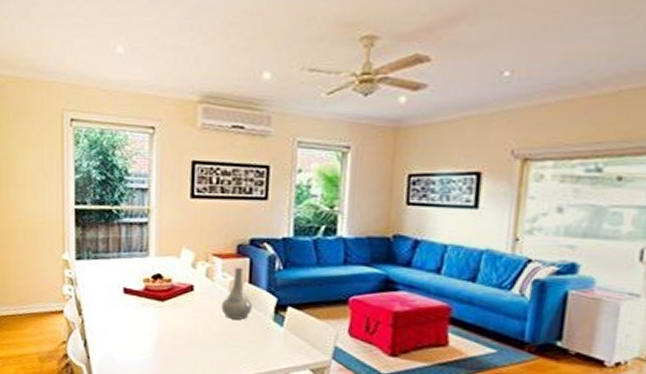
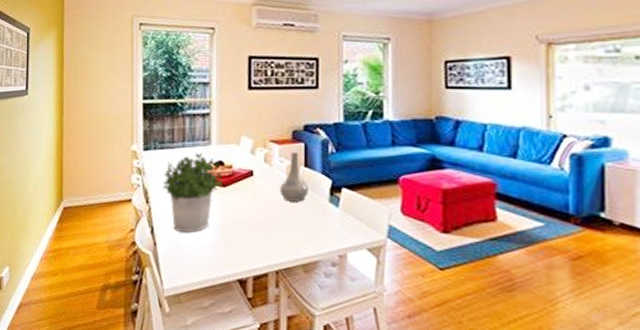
potted plant: none [96,265,160,347] -> present [162,153,222,233]

